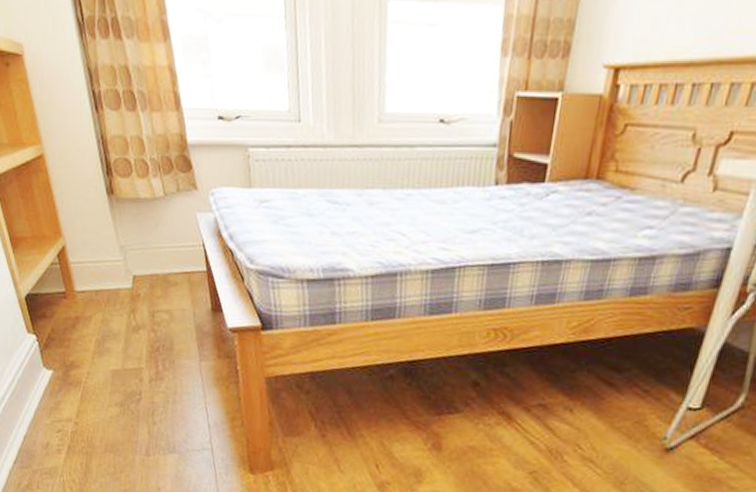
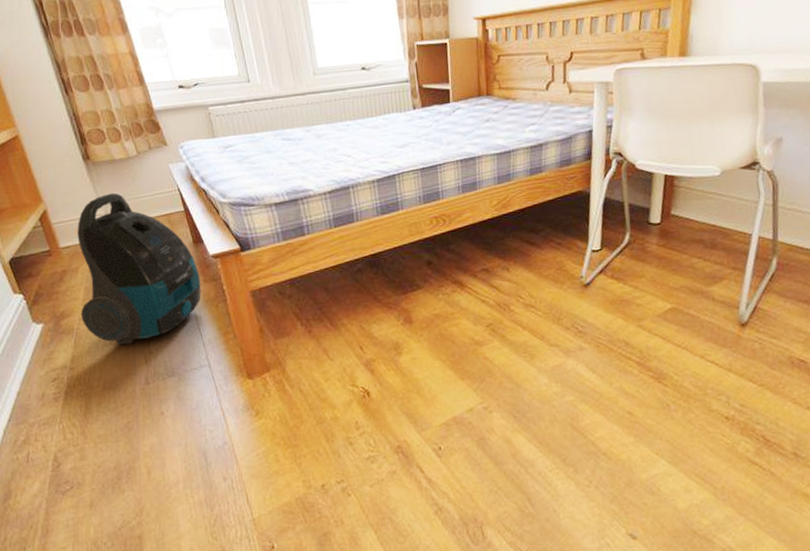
vacuum cleaner: none [89,237,215,410] -> present [77,193,201,345]

